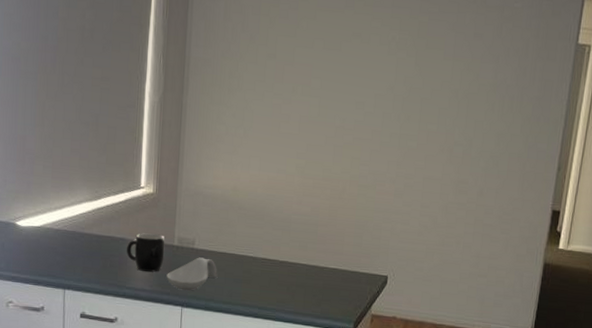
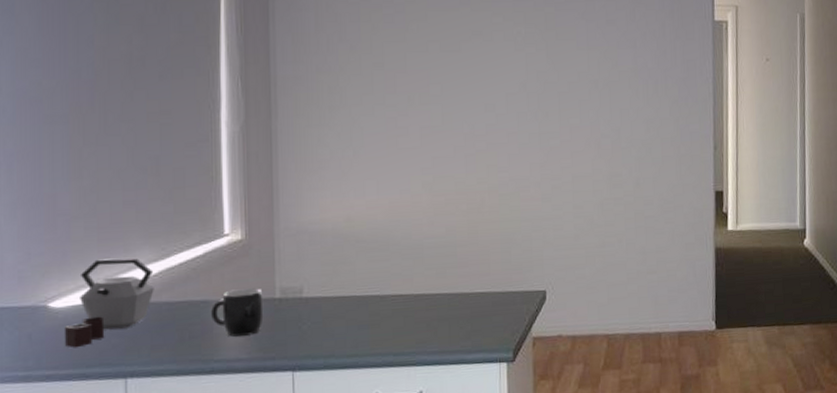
kettle: none [25,193,89,260] -> present [64,258,154,348]
spoon rest: present [166,257,218,291] -> none [269,307,337,351]

